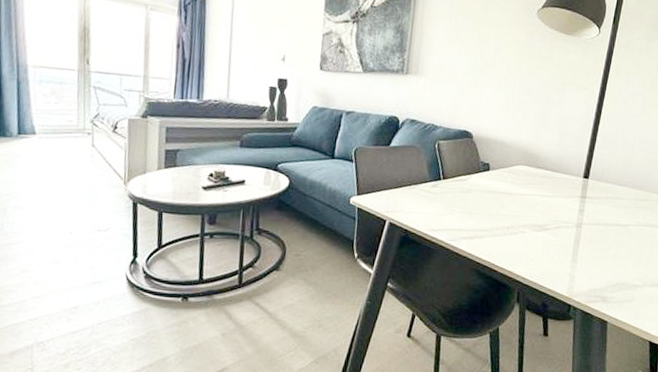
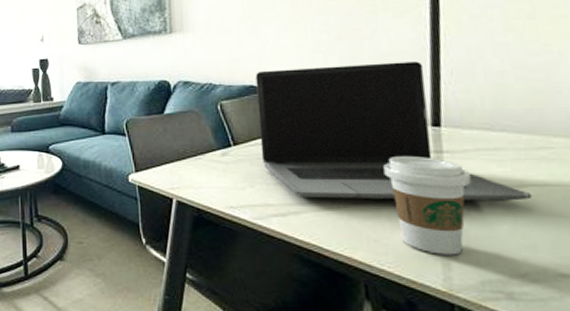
laptop computer: none [462,119,631,235] -> present [255,61,532,201]
coffee cup: none [546,197,599,272] -> present [383,155,471,255]

